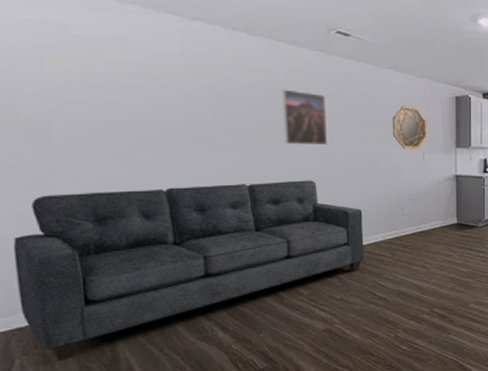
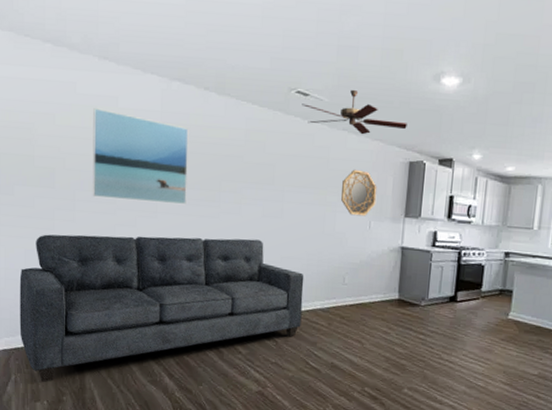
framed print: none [94,51,224,150] -> present [92,108,189,204]
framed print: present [282,89,327,146] -> none [239,148,280,206]
ceiling fan: none [343,29,450,73] -> present [302,89,407,135]

